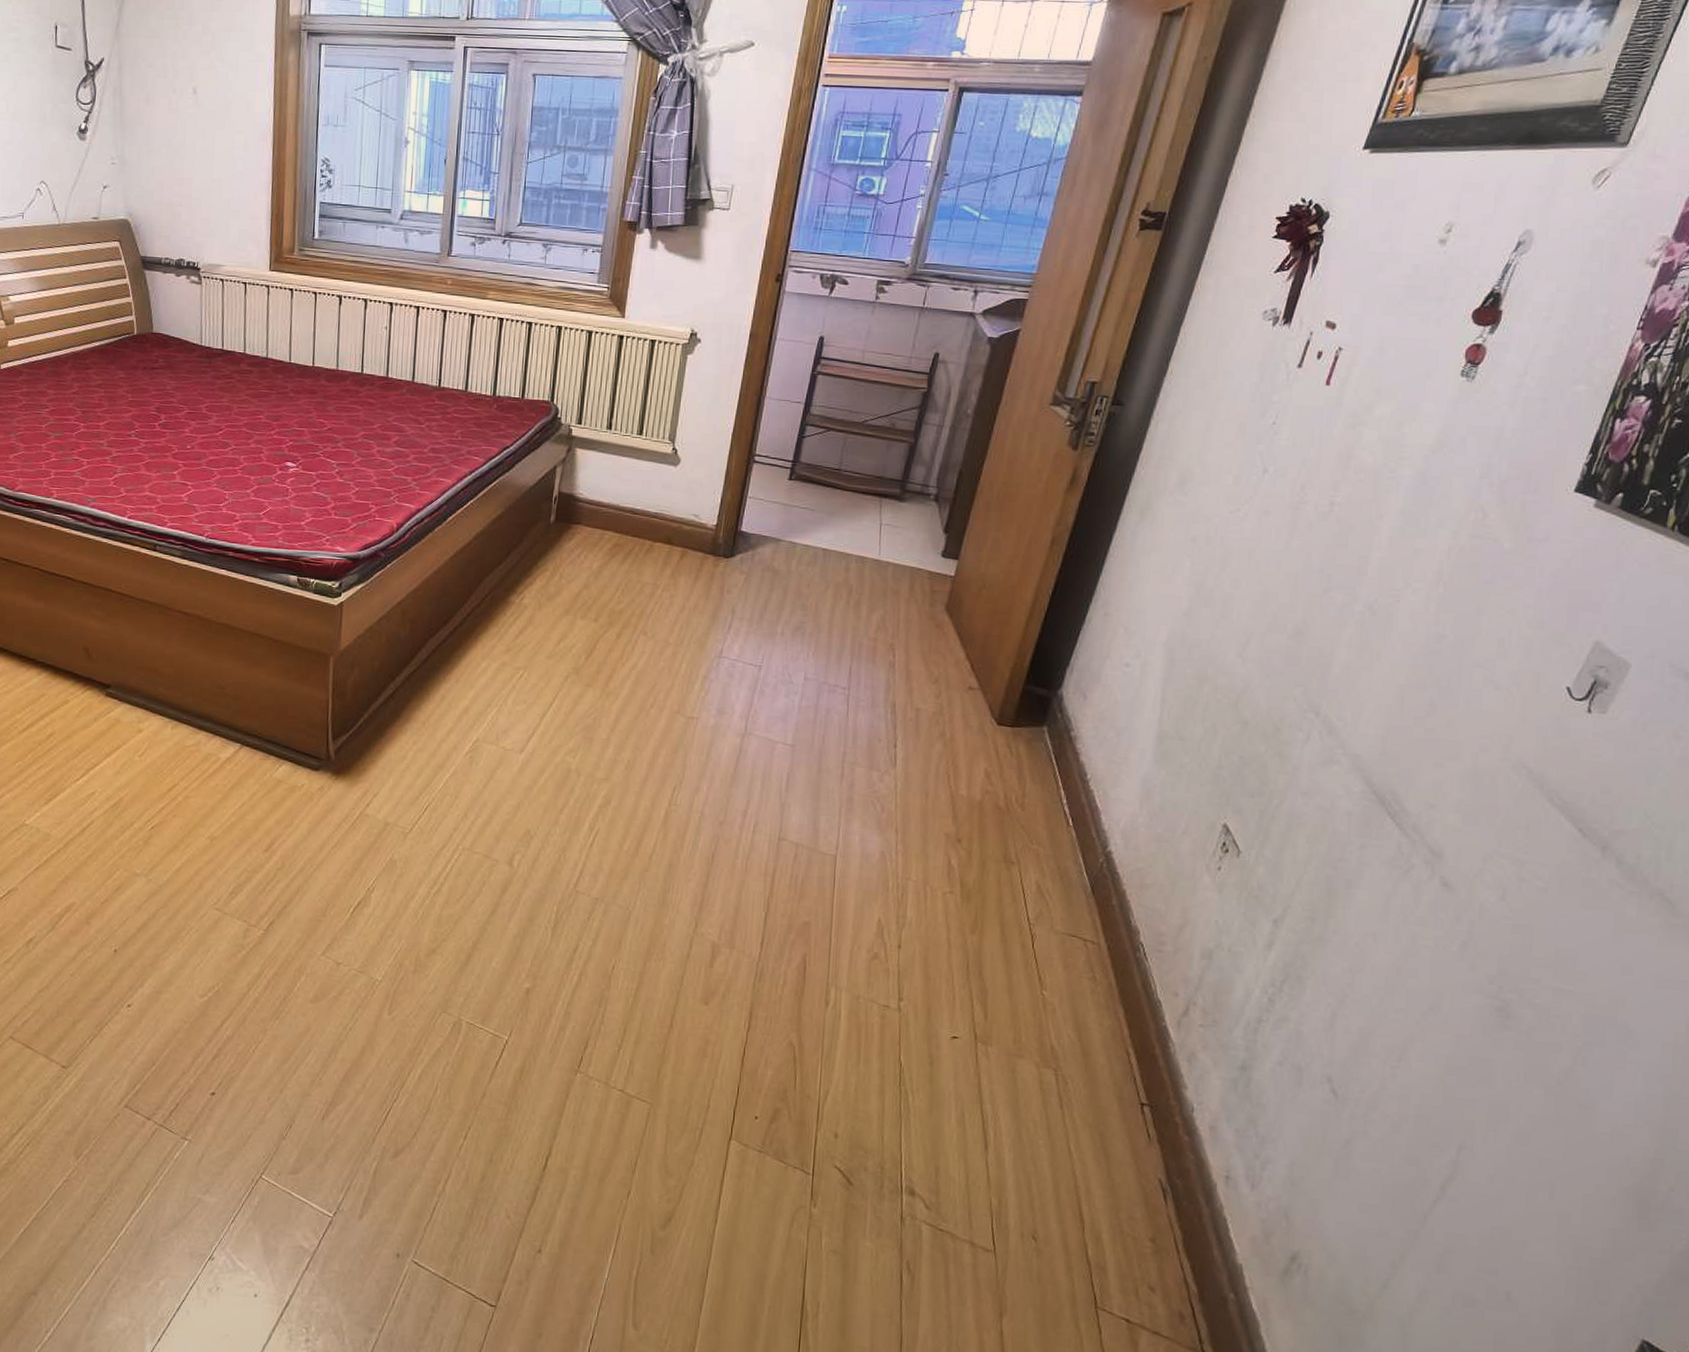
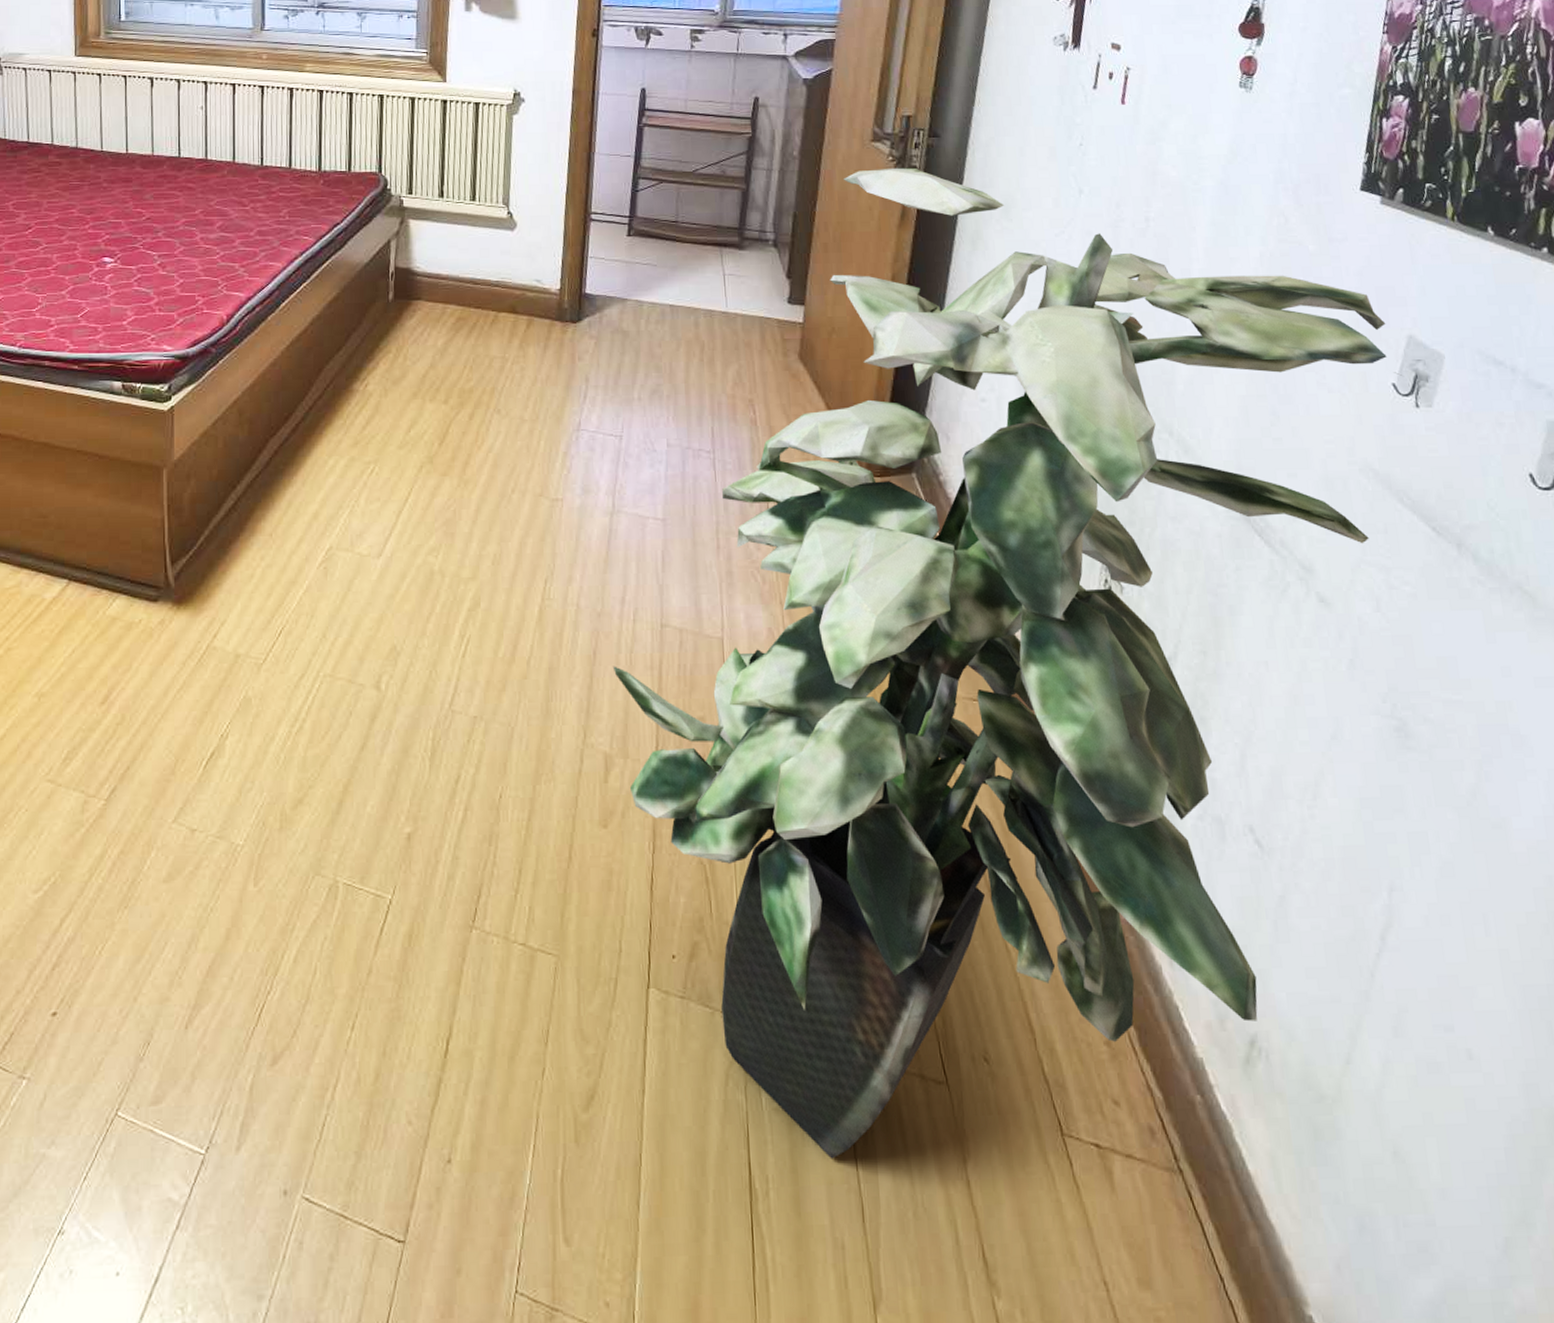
indoor plant: none [728,433,1579,1297] -> present [612,167,1402,1159]

